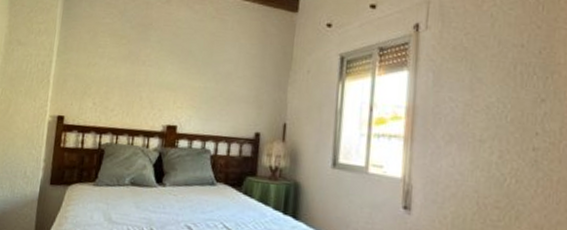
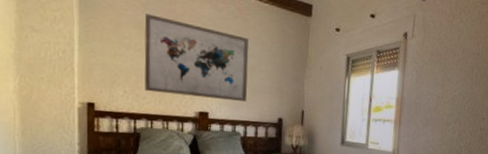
wall art: none [113,21,226,113] -> present [144,14,249,102]

